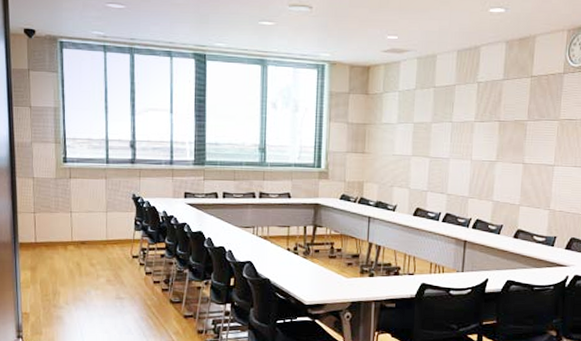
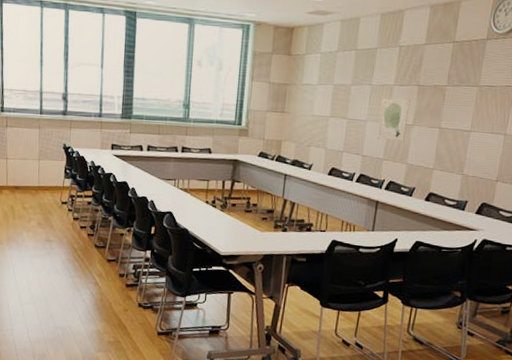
wall art: none [461,135,492,179] -> present [377,98,411,142]

